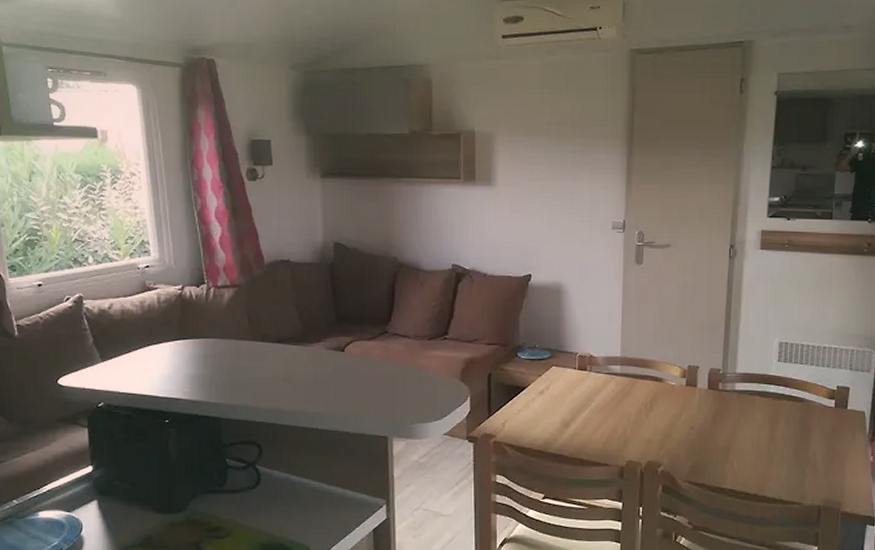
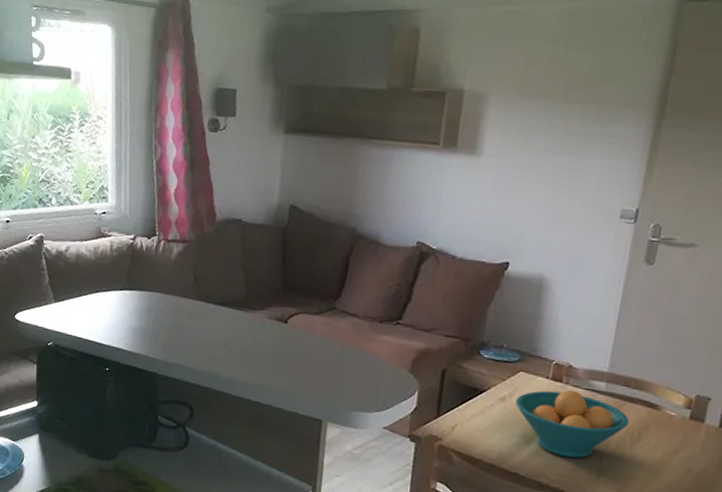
fruit bowl: none [552,375,643,434] -> present [515,389,630,458]

